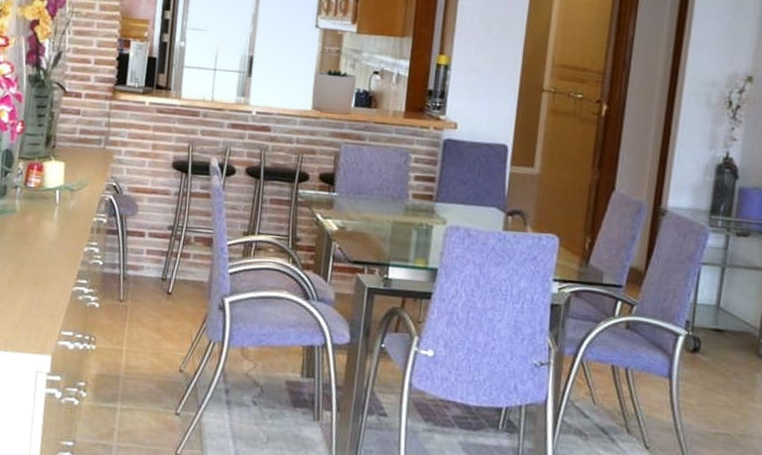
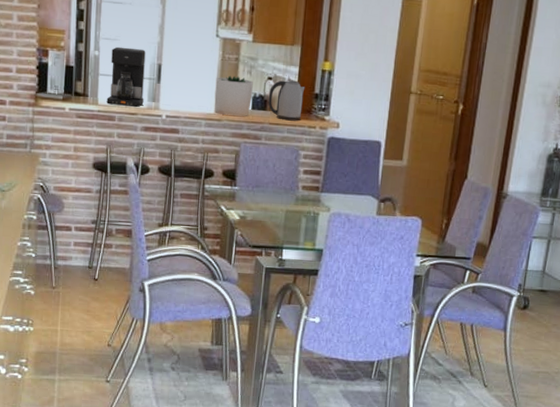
coffee maker: none [191,37,236,103] -> present [106,46,146,108]
kettle: none [373,74,417,121] -> present [268,80,305,122]

